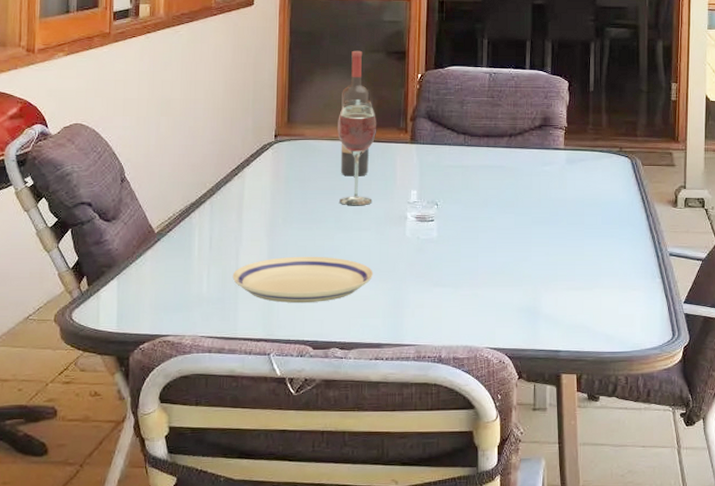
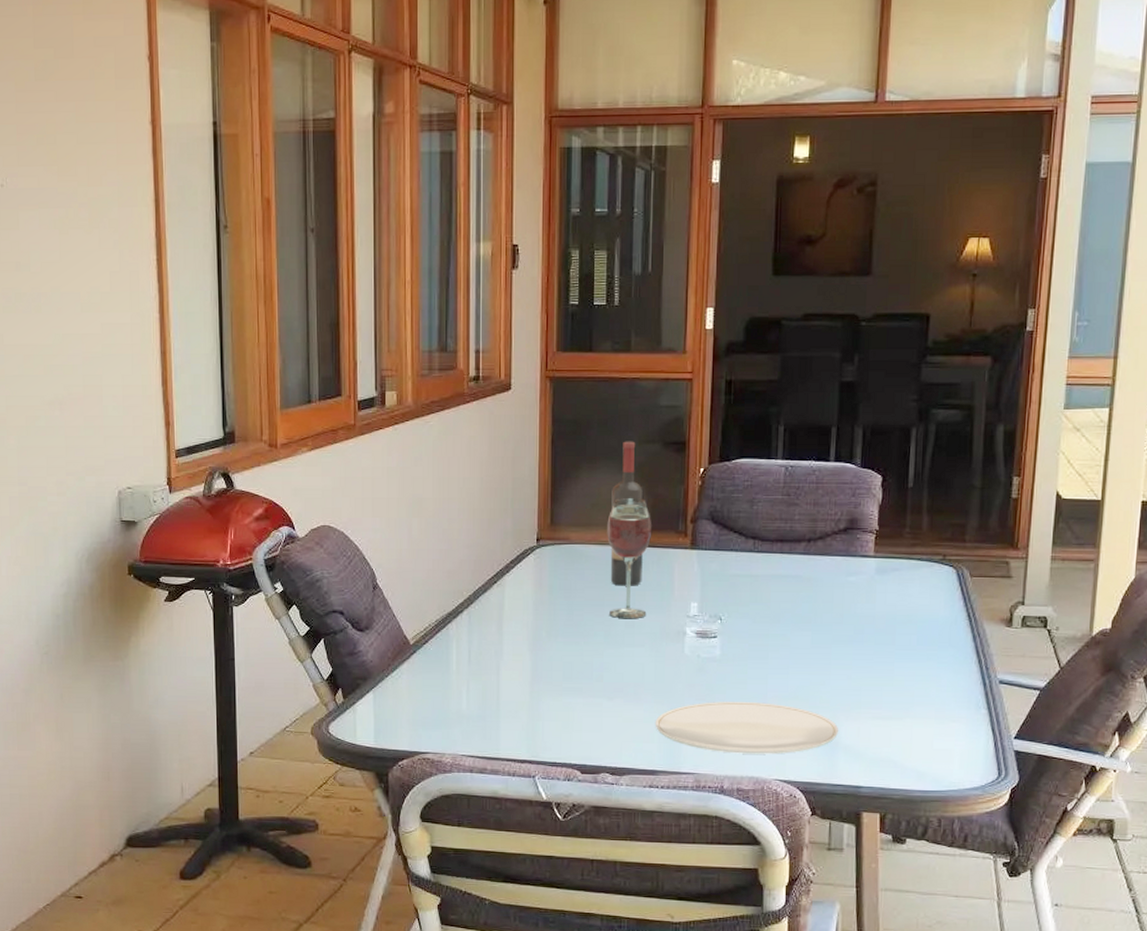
plate: present [232,256,373,303] -> none [493,673,648,723]
plate: none [380,277,540,325] -> present [655,701,839,754]

